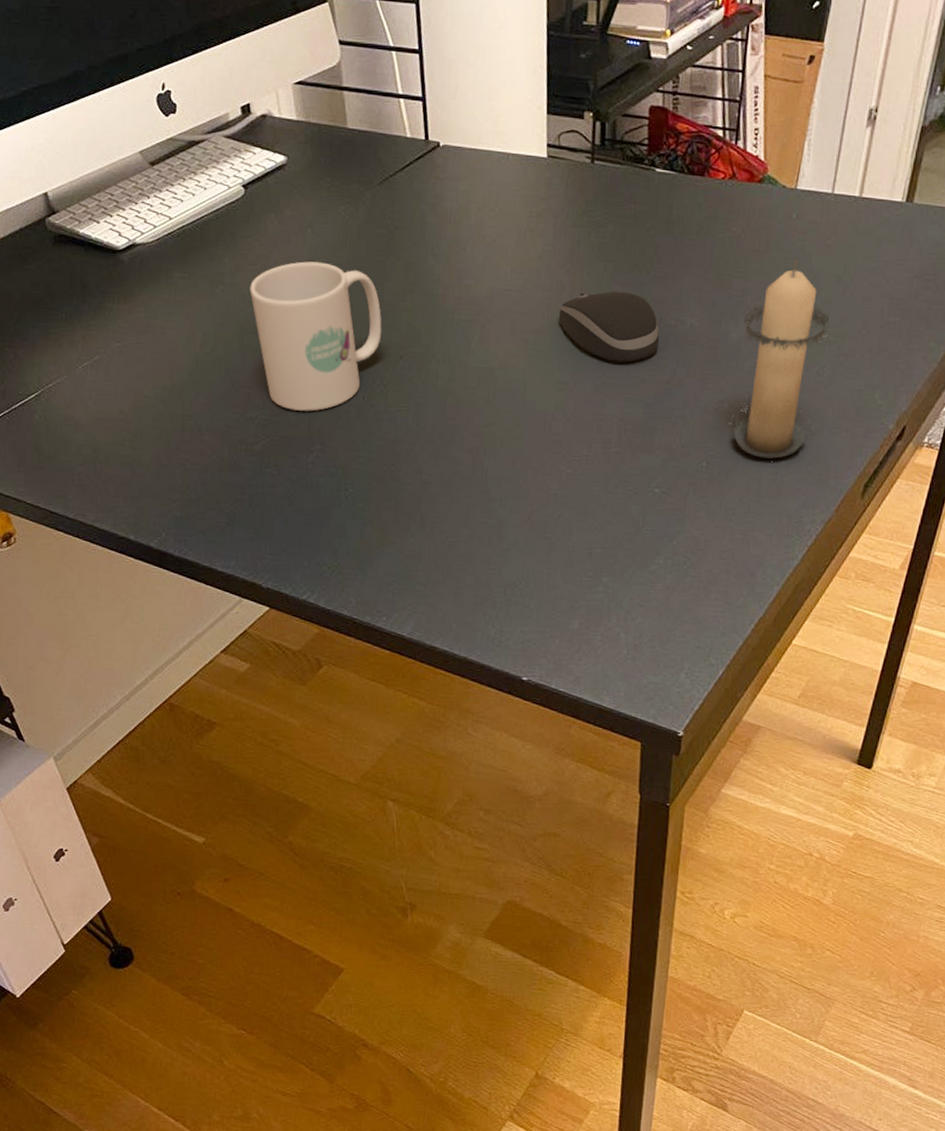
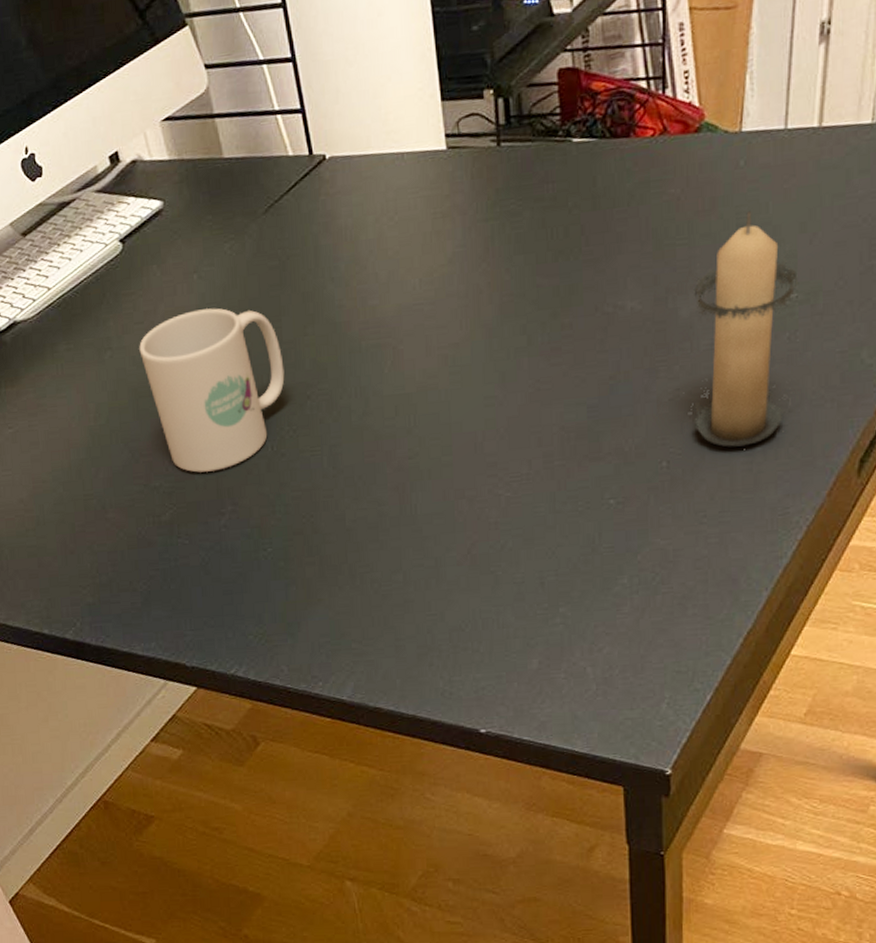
computer mouse: present [558,292,659,362] -> none [478,283,596,365]

